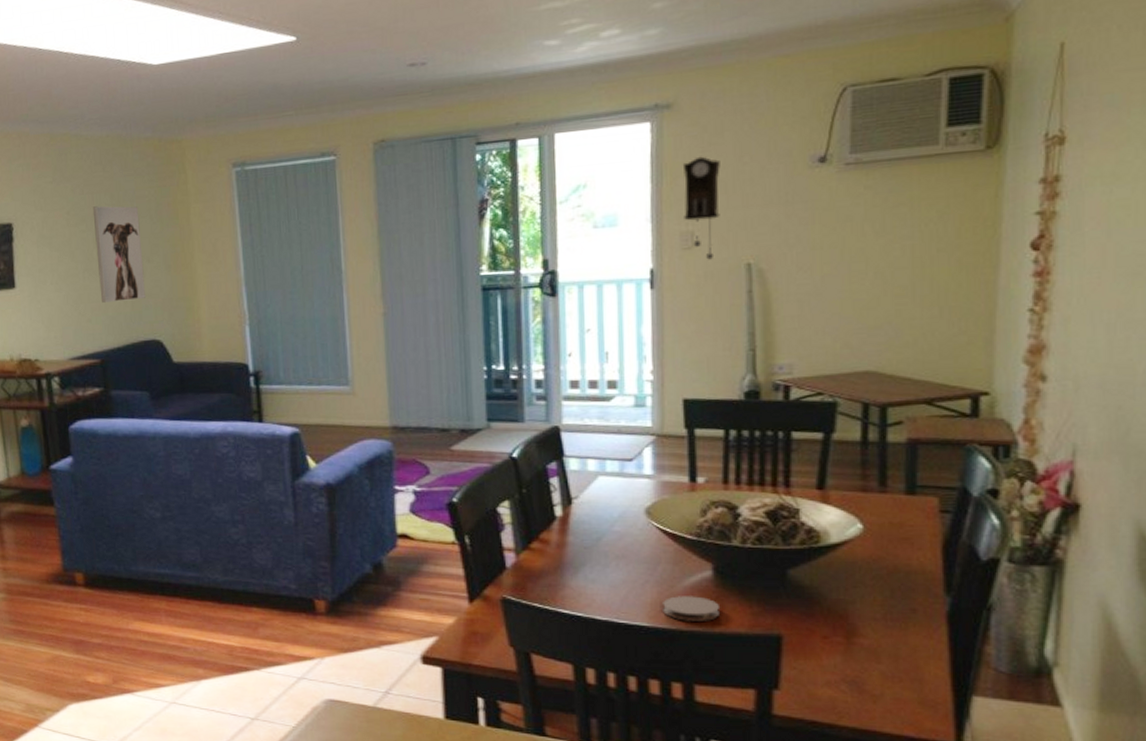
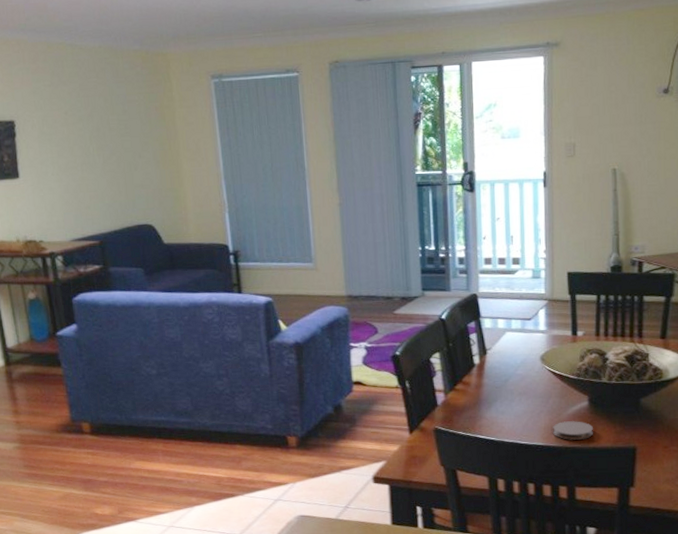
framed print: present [92,205,145,303] -> none [88,107,138,192]
pendulum clock: present [682,156,720,260] -> none [567,85,594,165]

